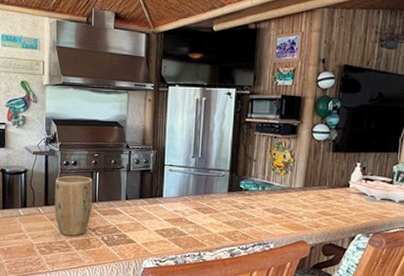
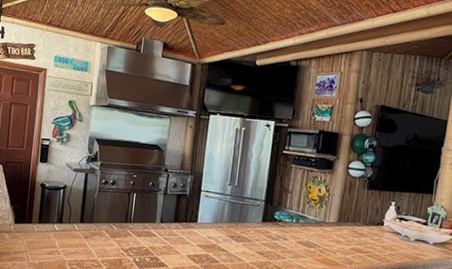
plant pot: present [54,175,93,236] -> none [89,194,130,255]

